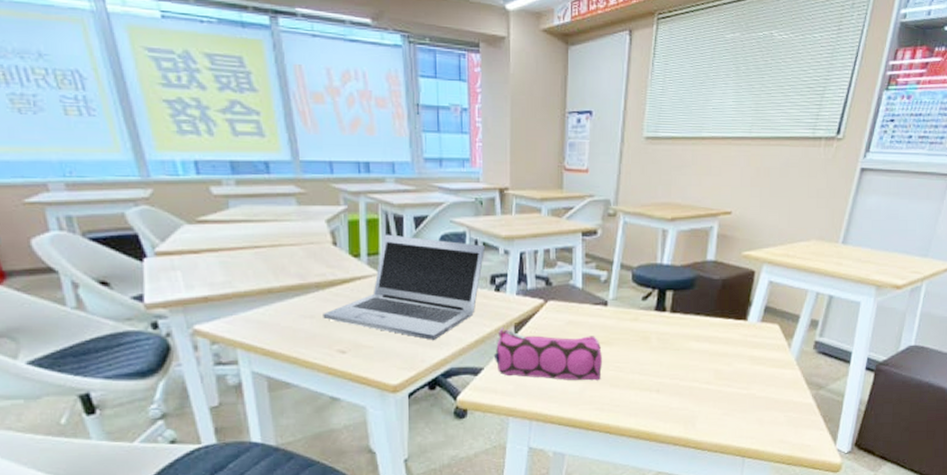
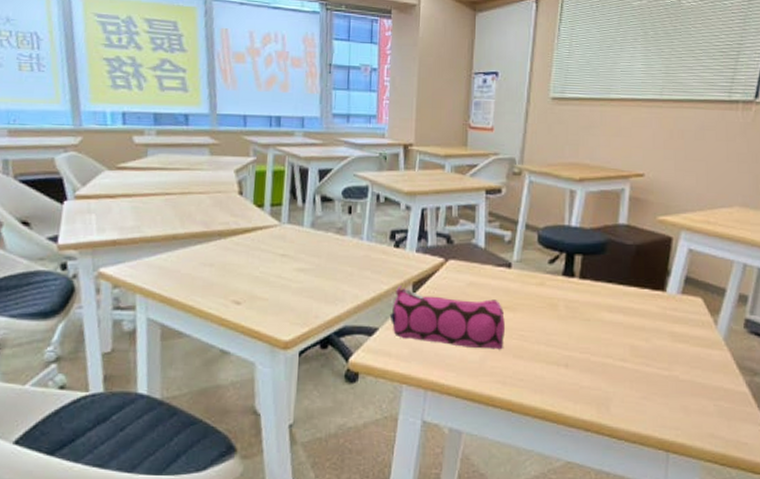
laptop: present [323,234,486,340] -> none [222,185,387,295]

